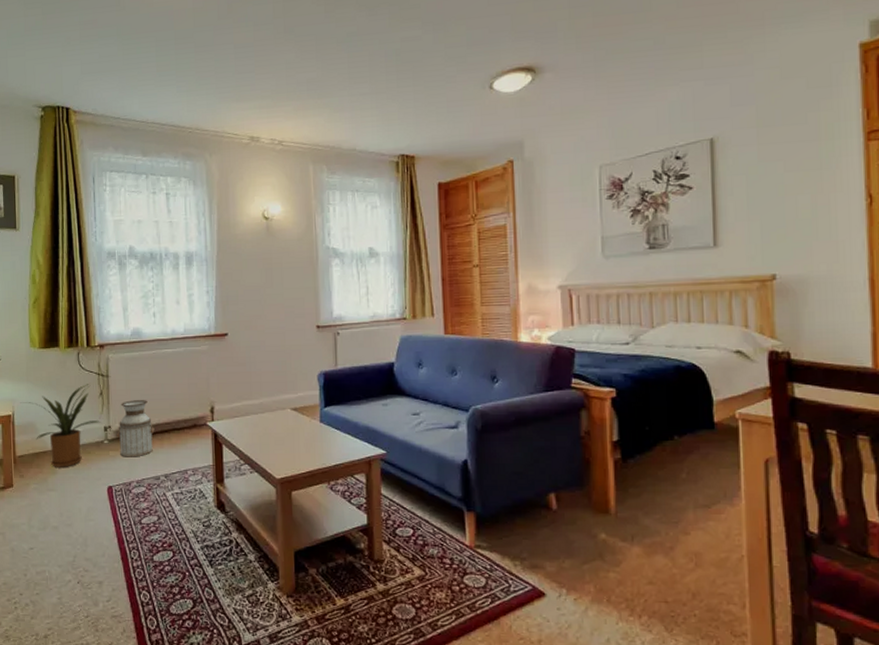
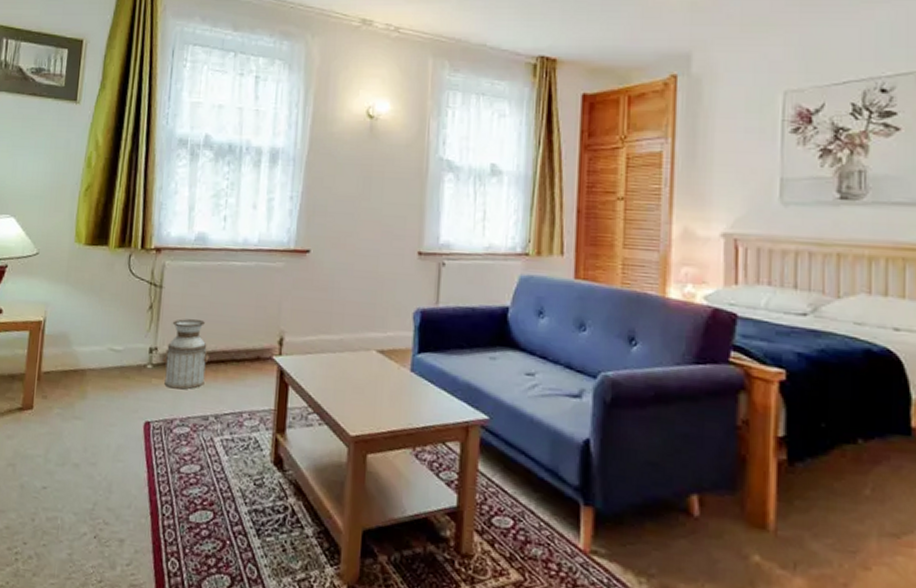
house plant: present [20,384,101,467] -> none [54,293,147,392]

